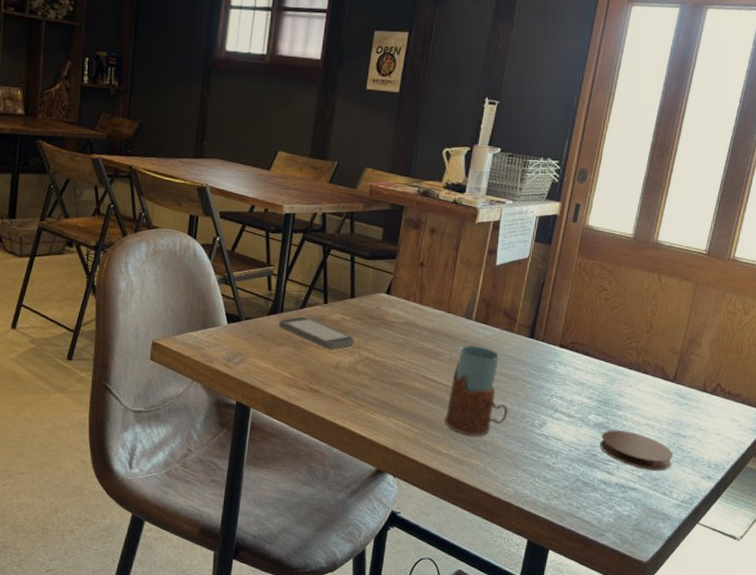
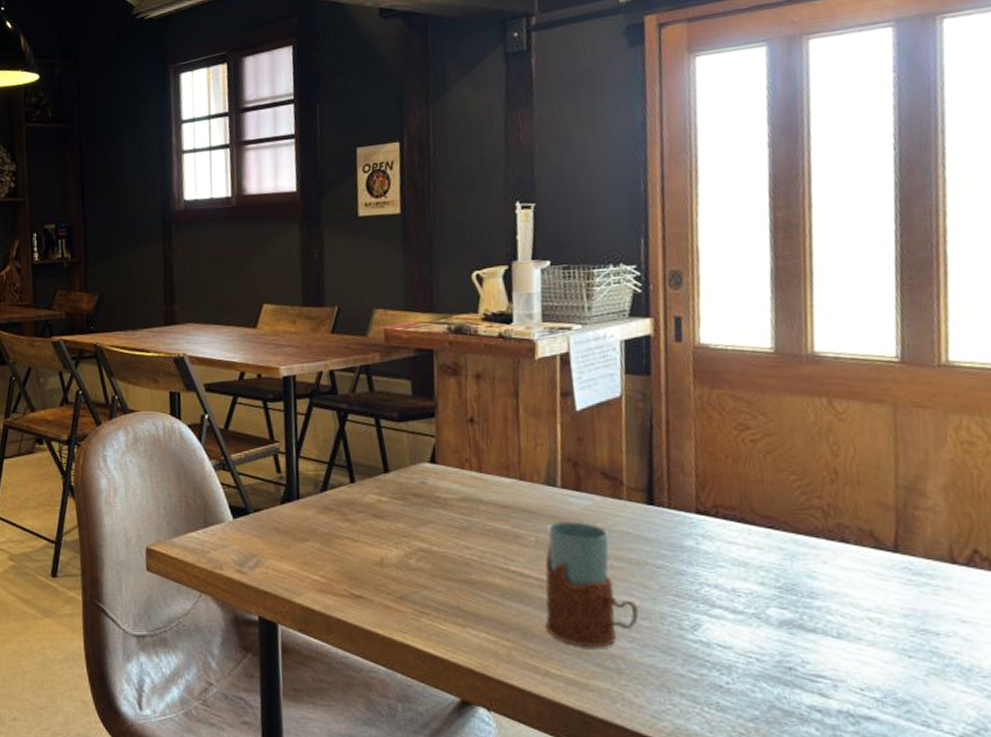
smartphone: present [279,316,355,349] -> none [296,502,400,541]
coaster: present [600,430,673,471] -> none [795,629,927,689]

